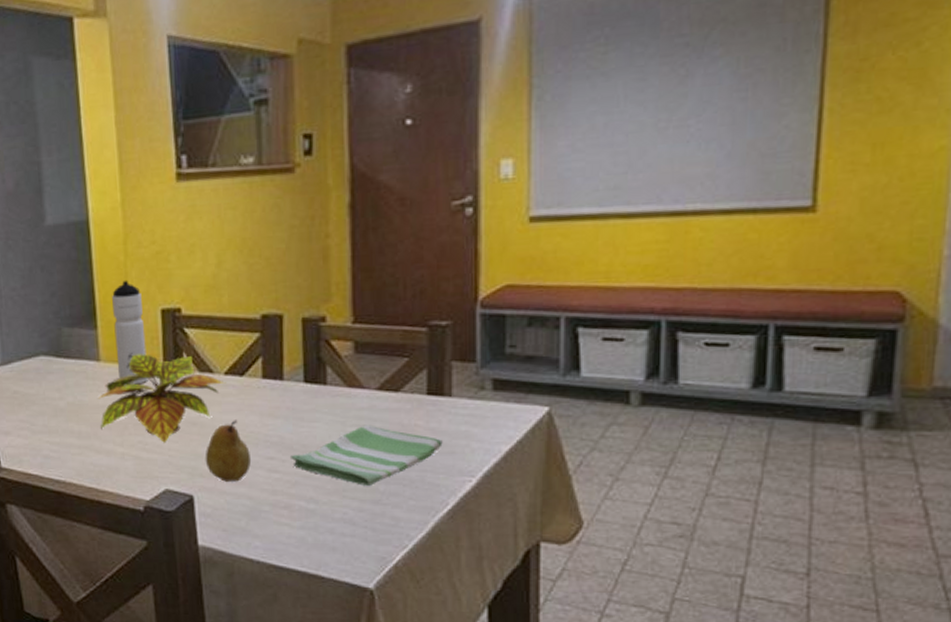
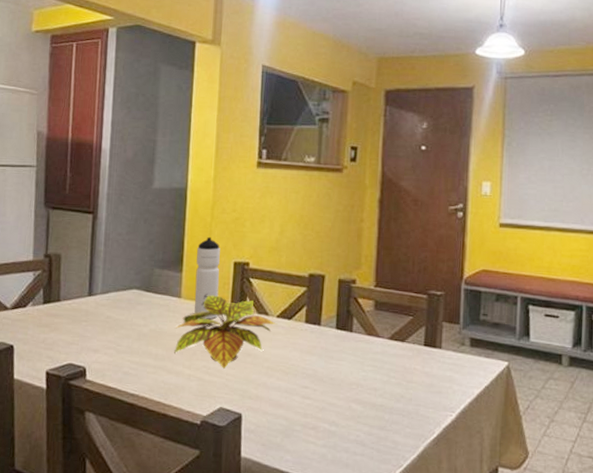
fruit: present [205,420,252,482] -> none [254,354,291,405]
dish towel: present [289,424,443,486] -> none [320,365,433,414]

